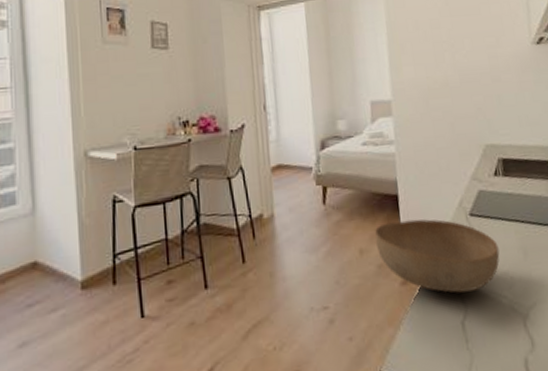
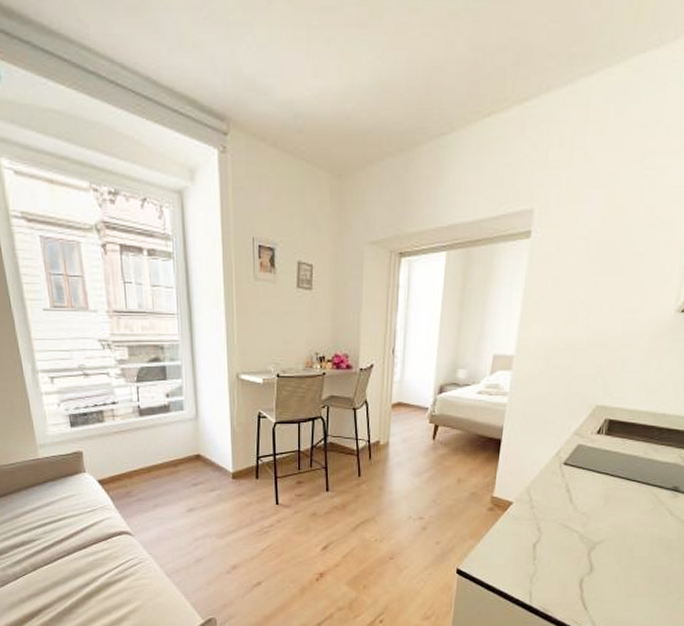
bowl: present [374,219,500,293] -> none [472,461,583,523]

